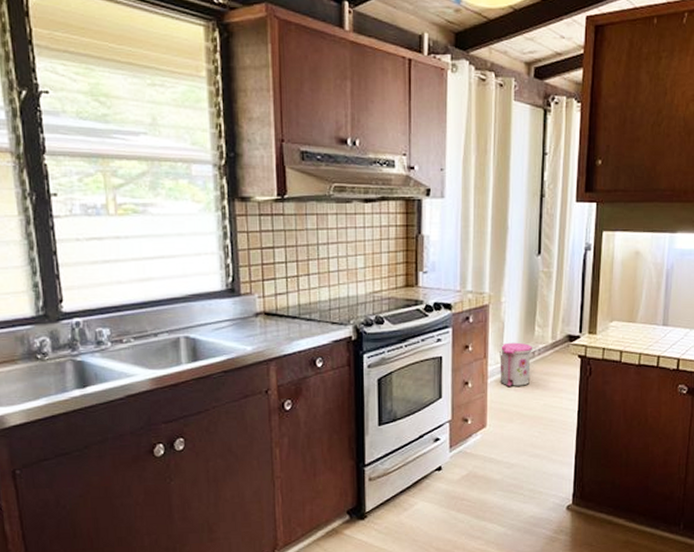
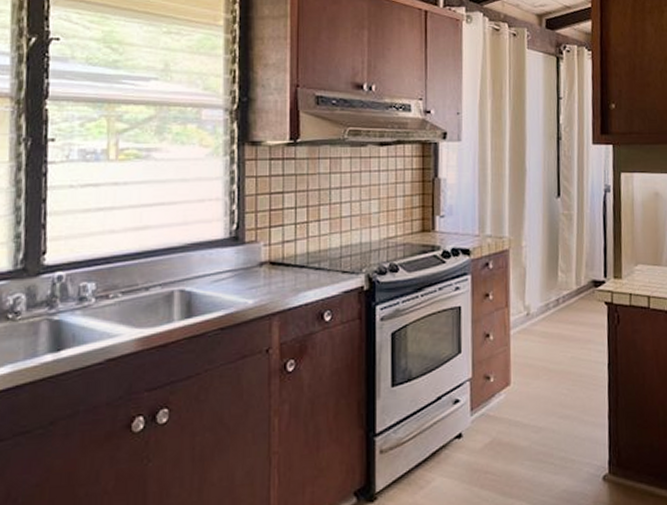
trash can: present [500,342,533,388] -> none [522,289,557,339]

